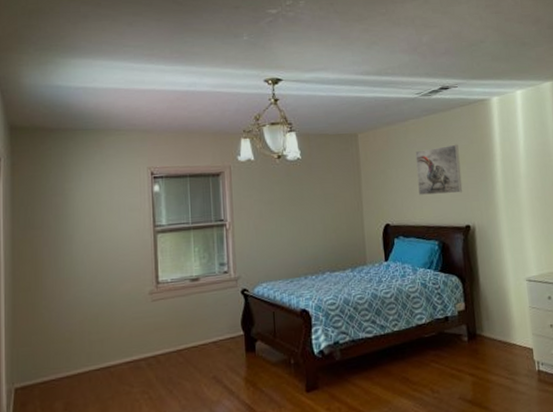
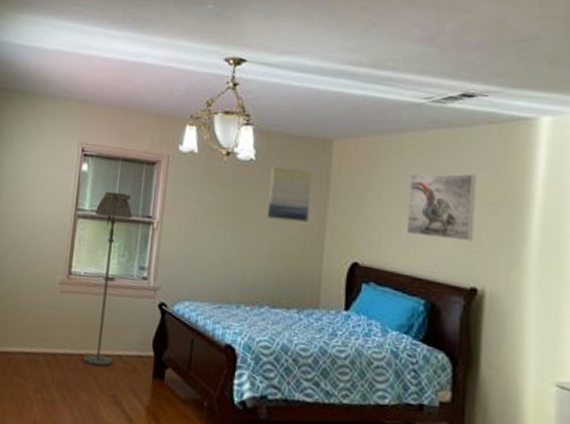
floor lamp: none [173,204,209,357] -> present [83,191,133,367]
wall art: none [315,160,349,203] -> present [268,166,312,223]

